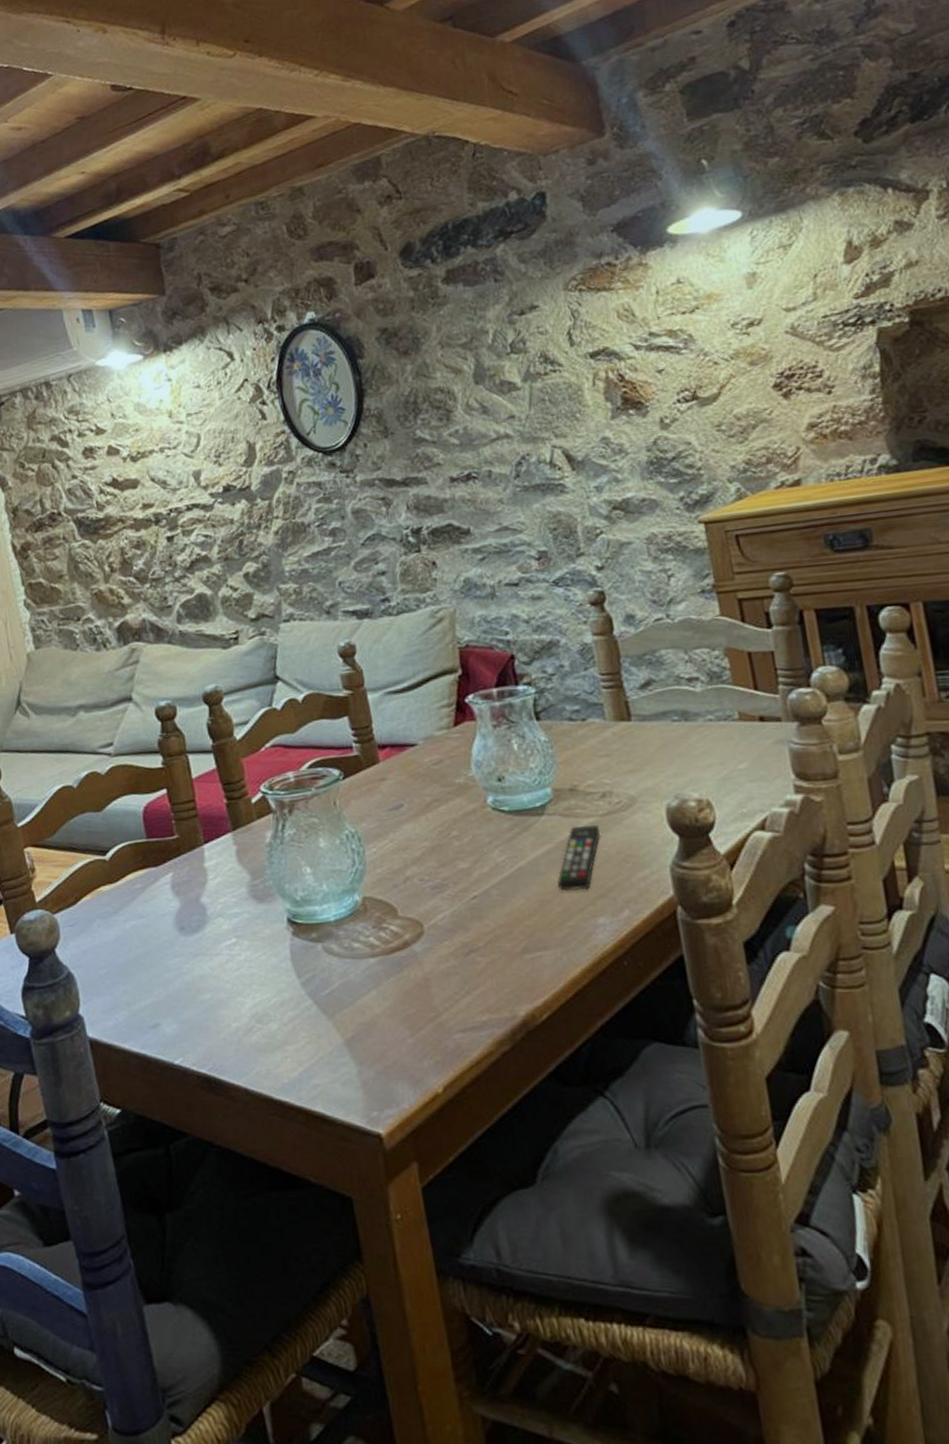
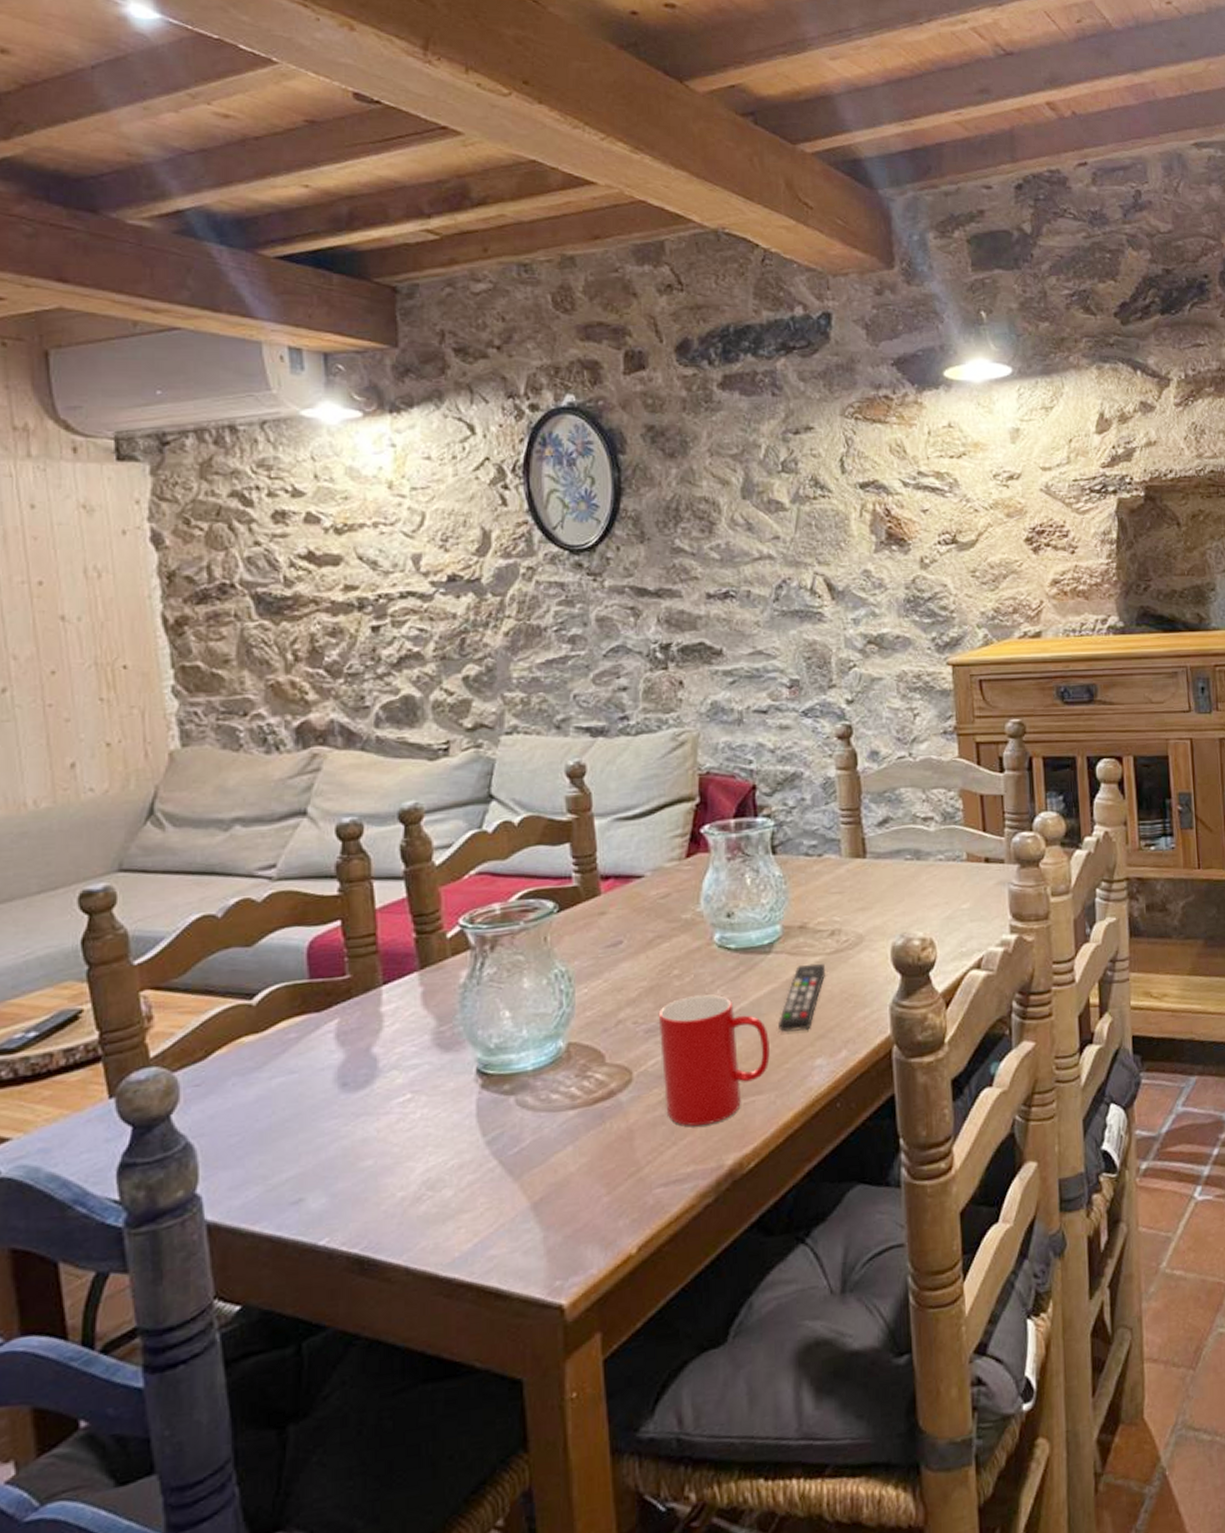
cup: none [441,854,553,978] -> present [658,994,770,1126]

